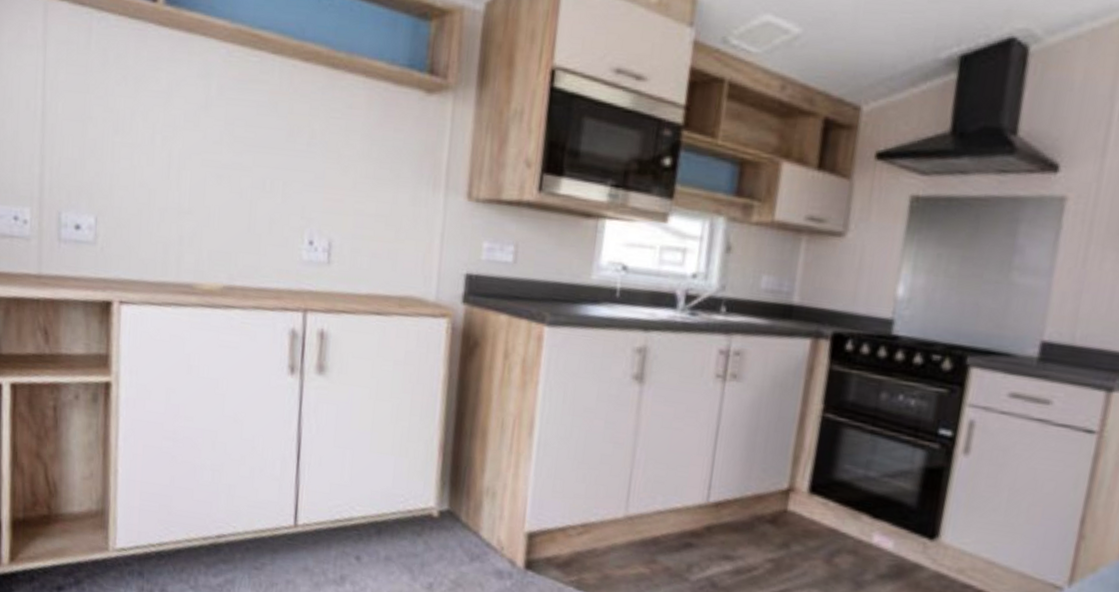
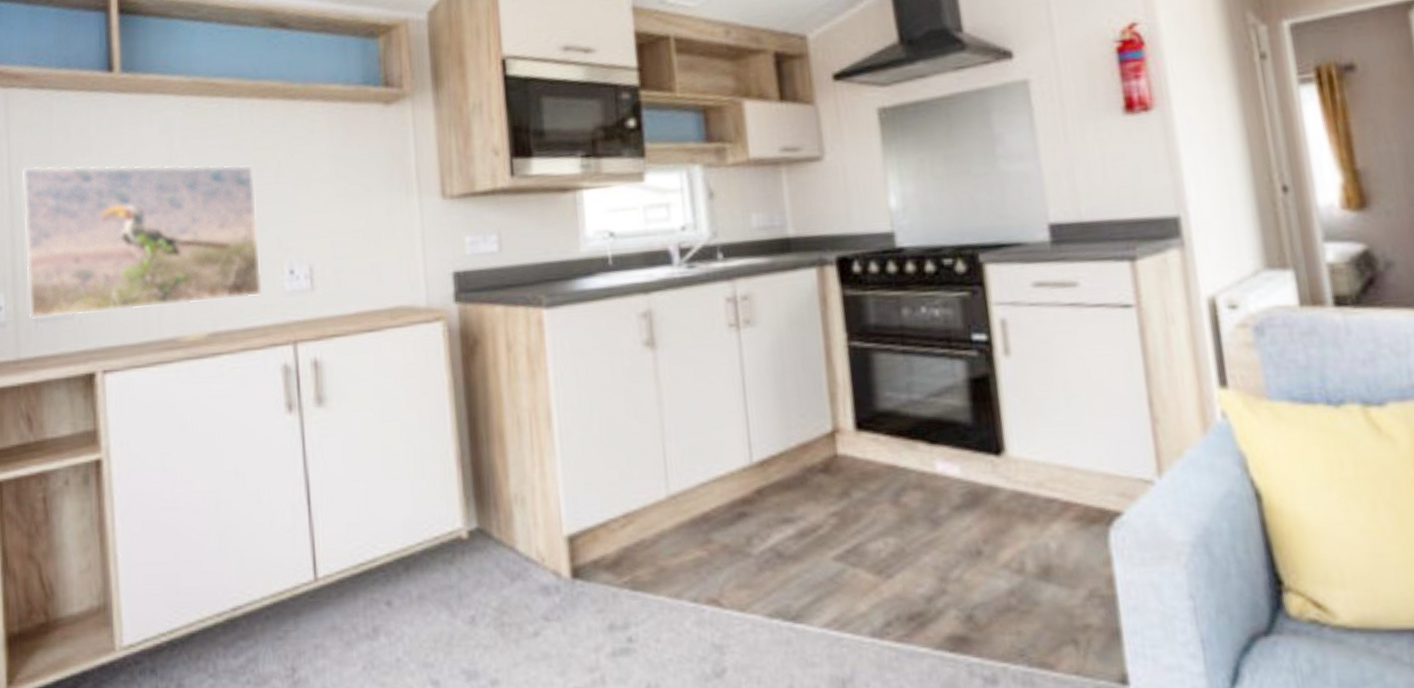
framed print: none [52,83,288,260] -> present [21,164,262,320]

